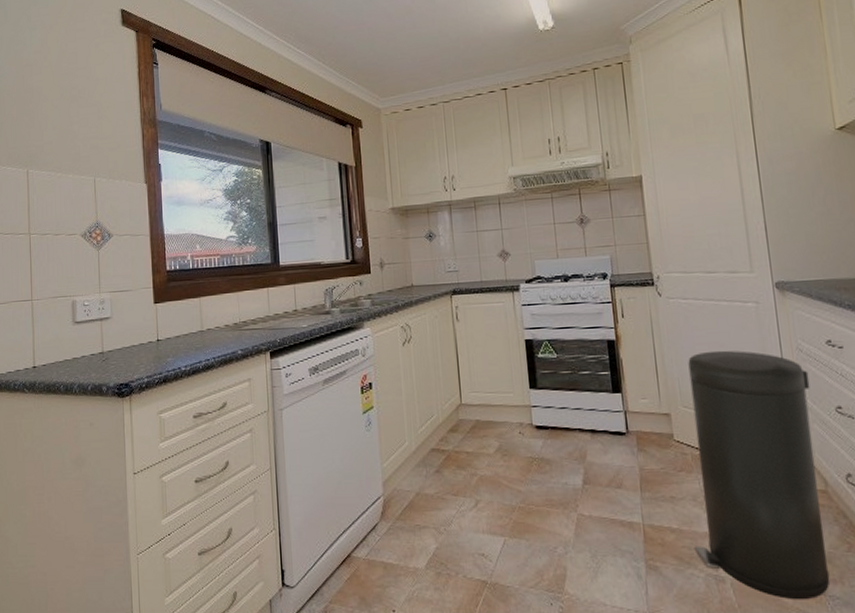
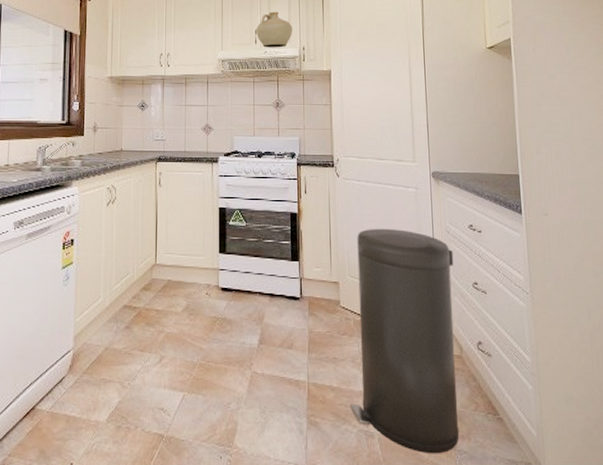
ceramic jug: none [549,115,592,158] -> present [256,11,292,48]

